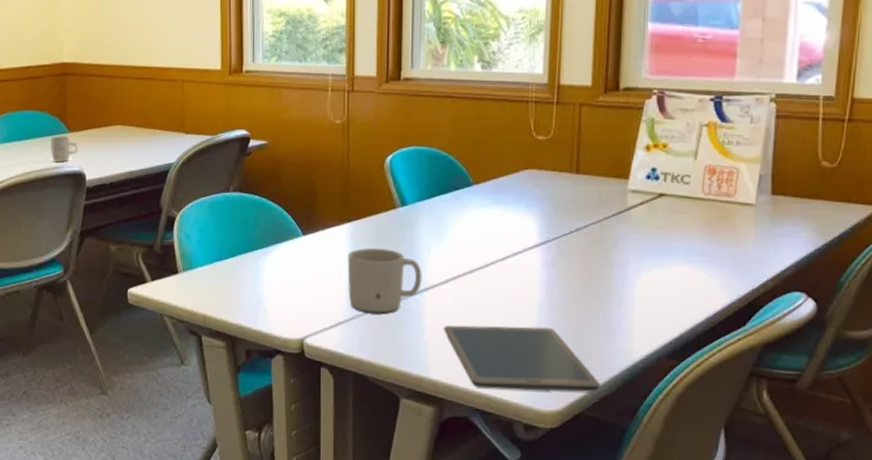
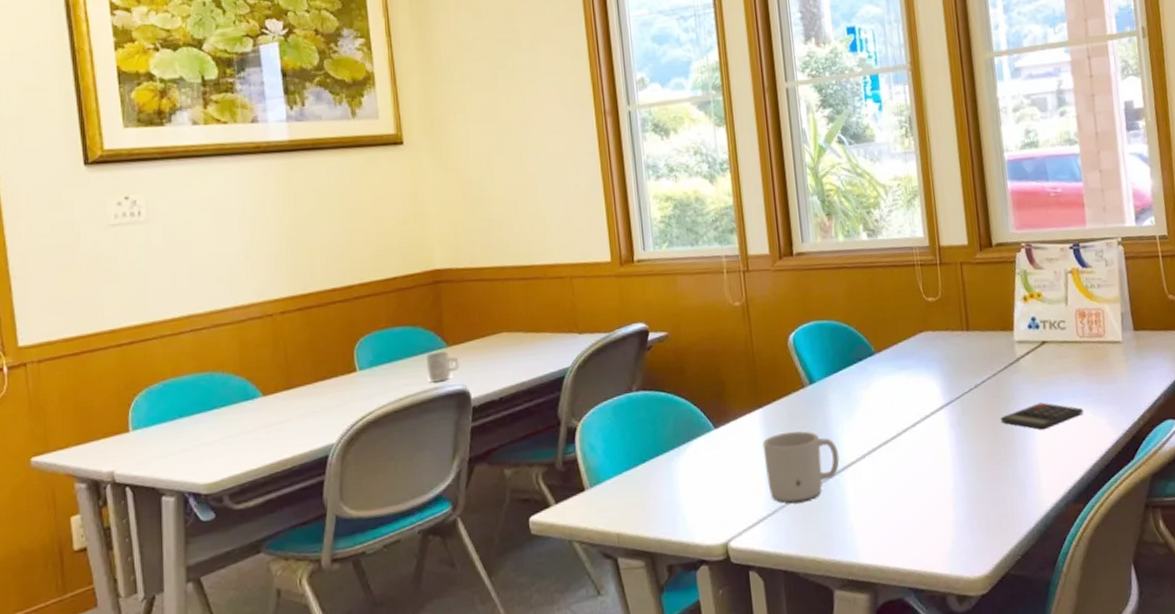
tablet: present [444,325,600,392] -> none [867,489,1020,565]
calculator: none [598,255,695,281] -> present [1000,402,1083,429]

